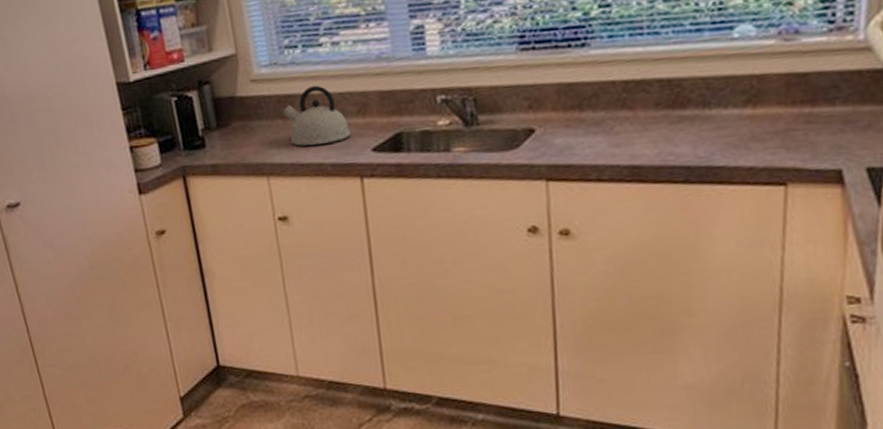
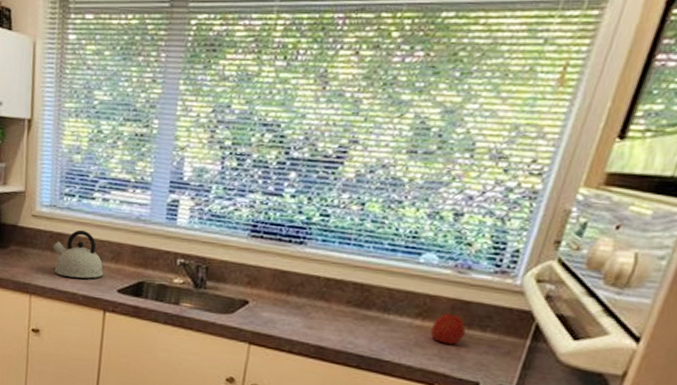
apple: none [766,92,810,131] -> present [430,313,466,345]

